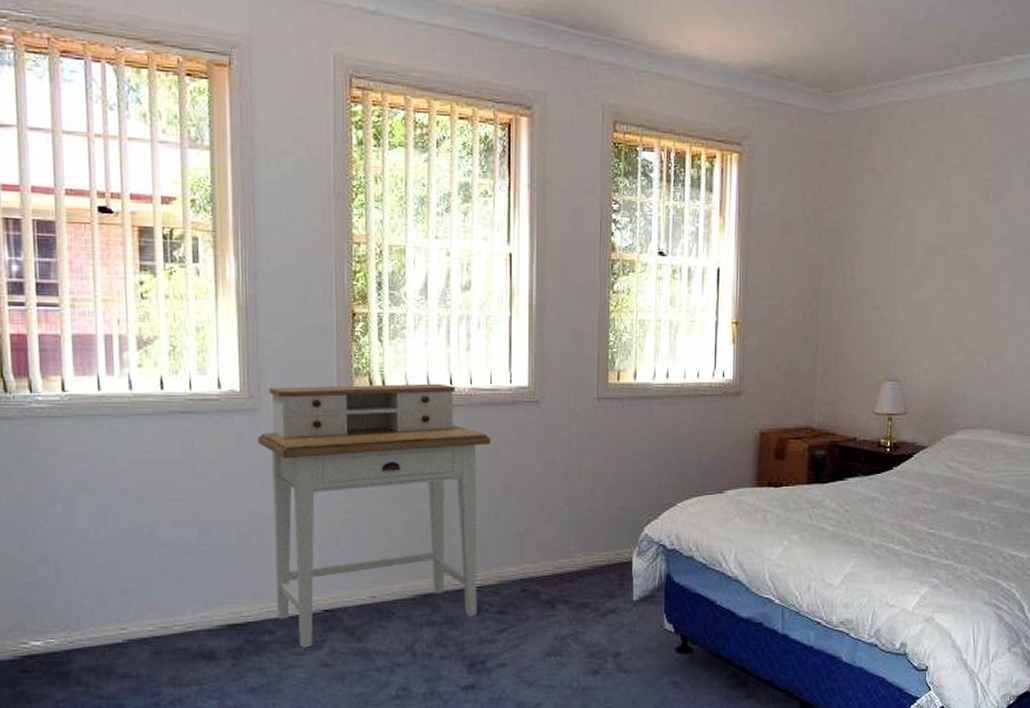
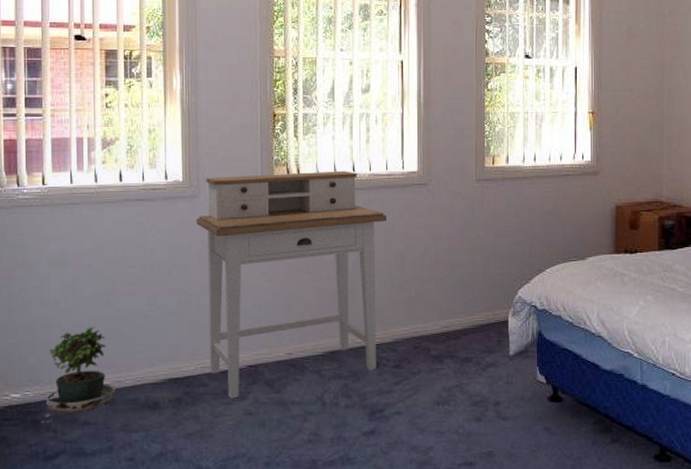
potted plant: none [69,561,162,675] -> present [41,325,116,423]

